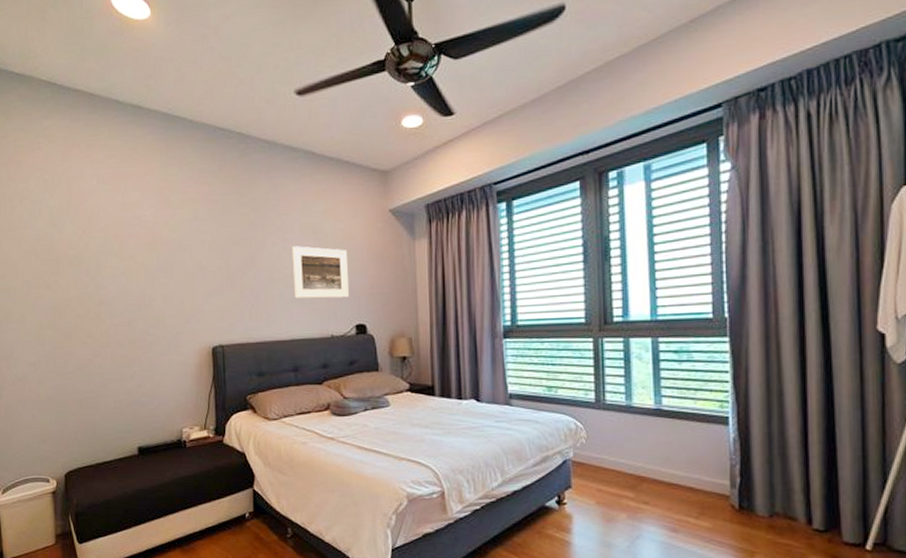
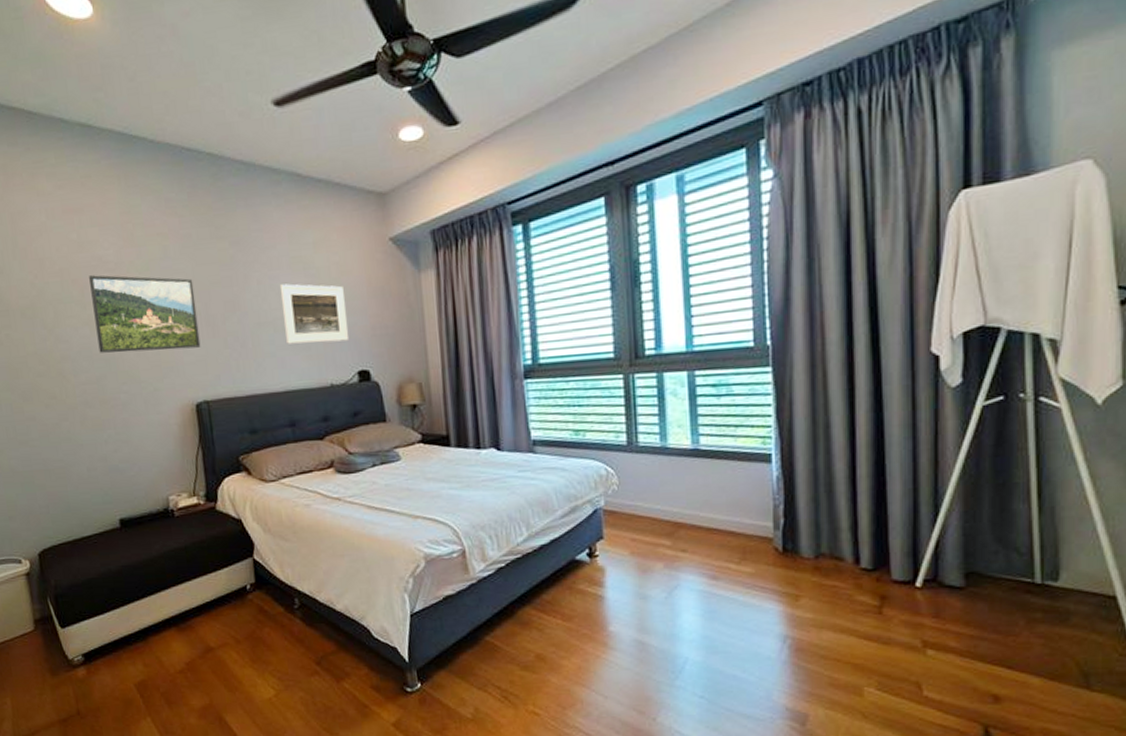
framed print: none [129,232,220,300] -> present [89,275,201,353]

